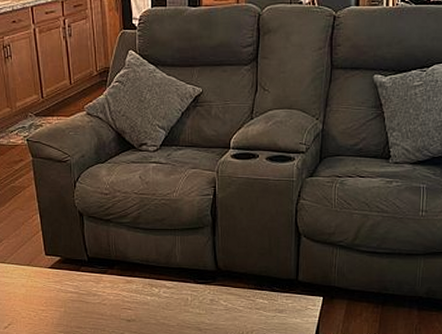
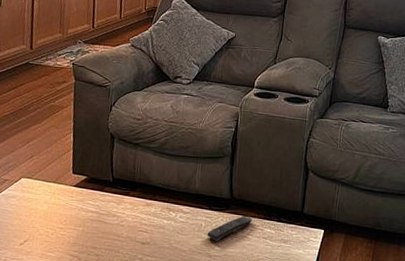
remote control: none [194,287,242,315] -> present [207,215,253,242]

